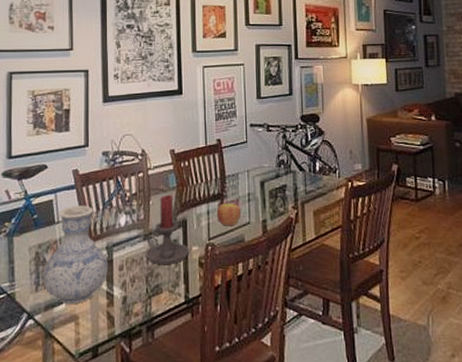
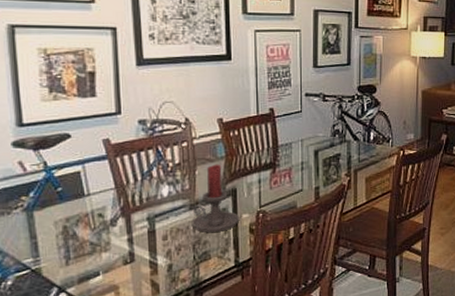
vase: present [43,205,109,304] -> none [74,176,151,275]
apple: present [217,203,241,226] -> none [269,172,293,194]

